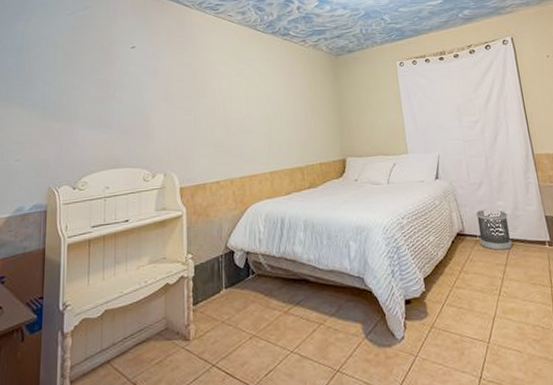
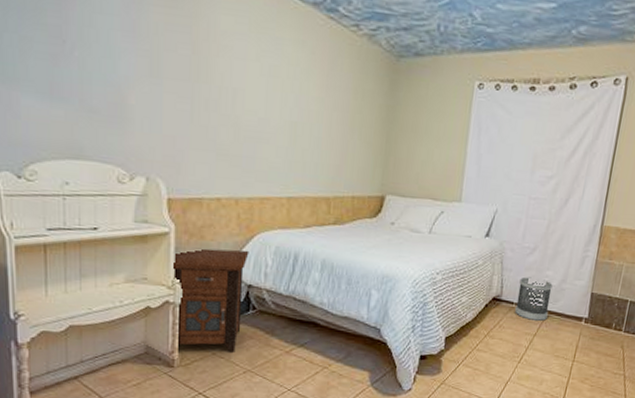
nightstand: none [186,221,245,319] -> present [173,248,249,352]

